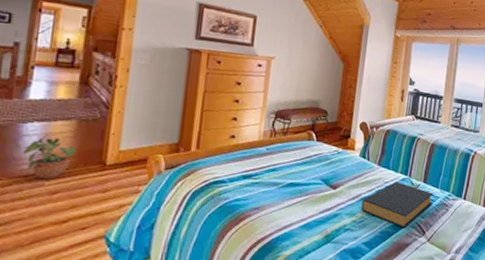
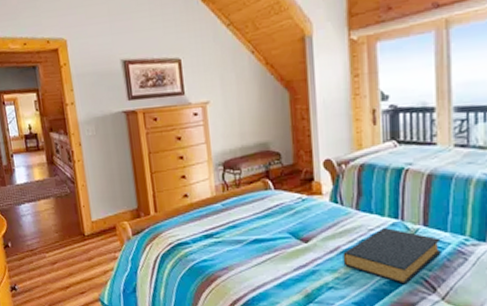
potted plant: present [22,134,77,180] -> none [24,213,61,252]

